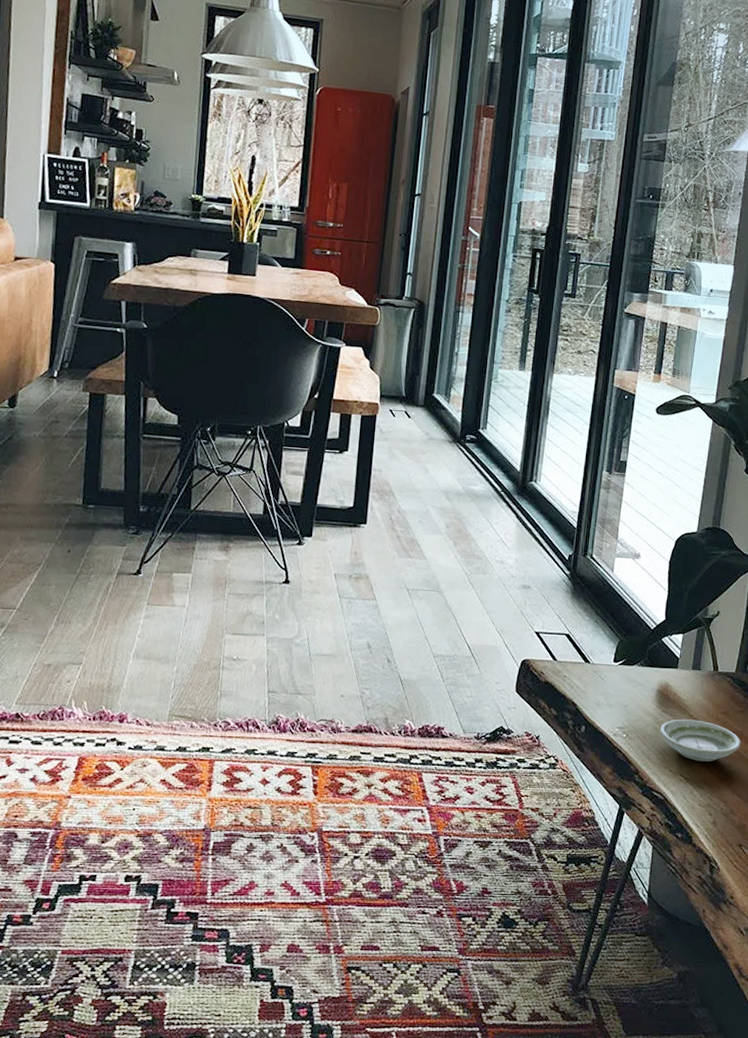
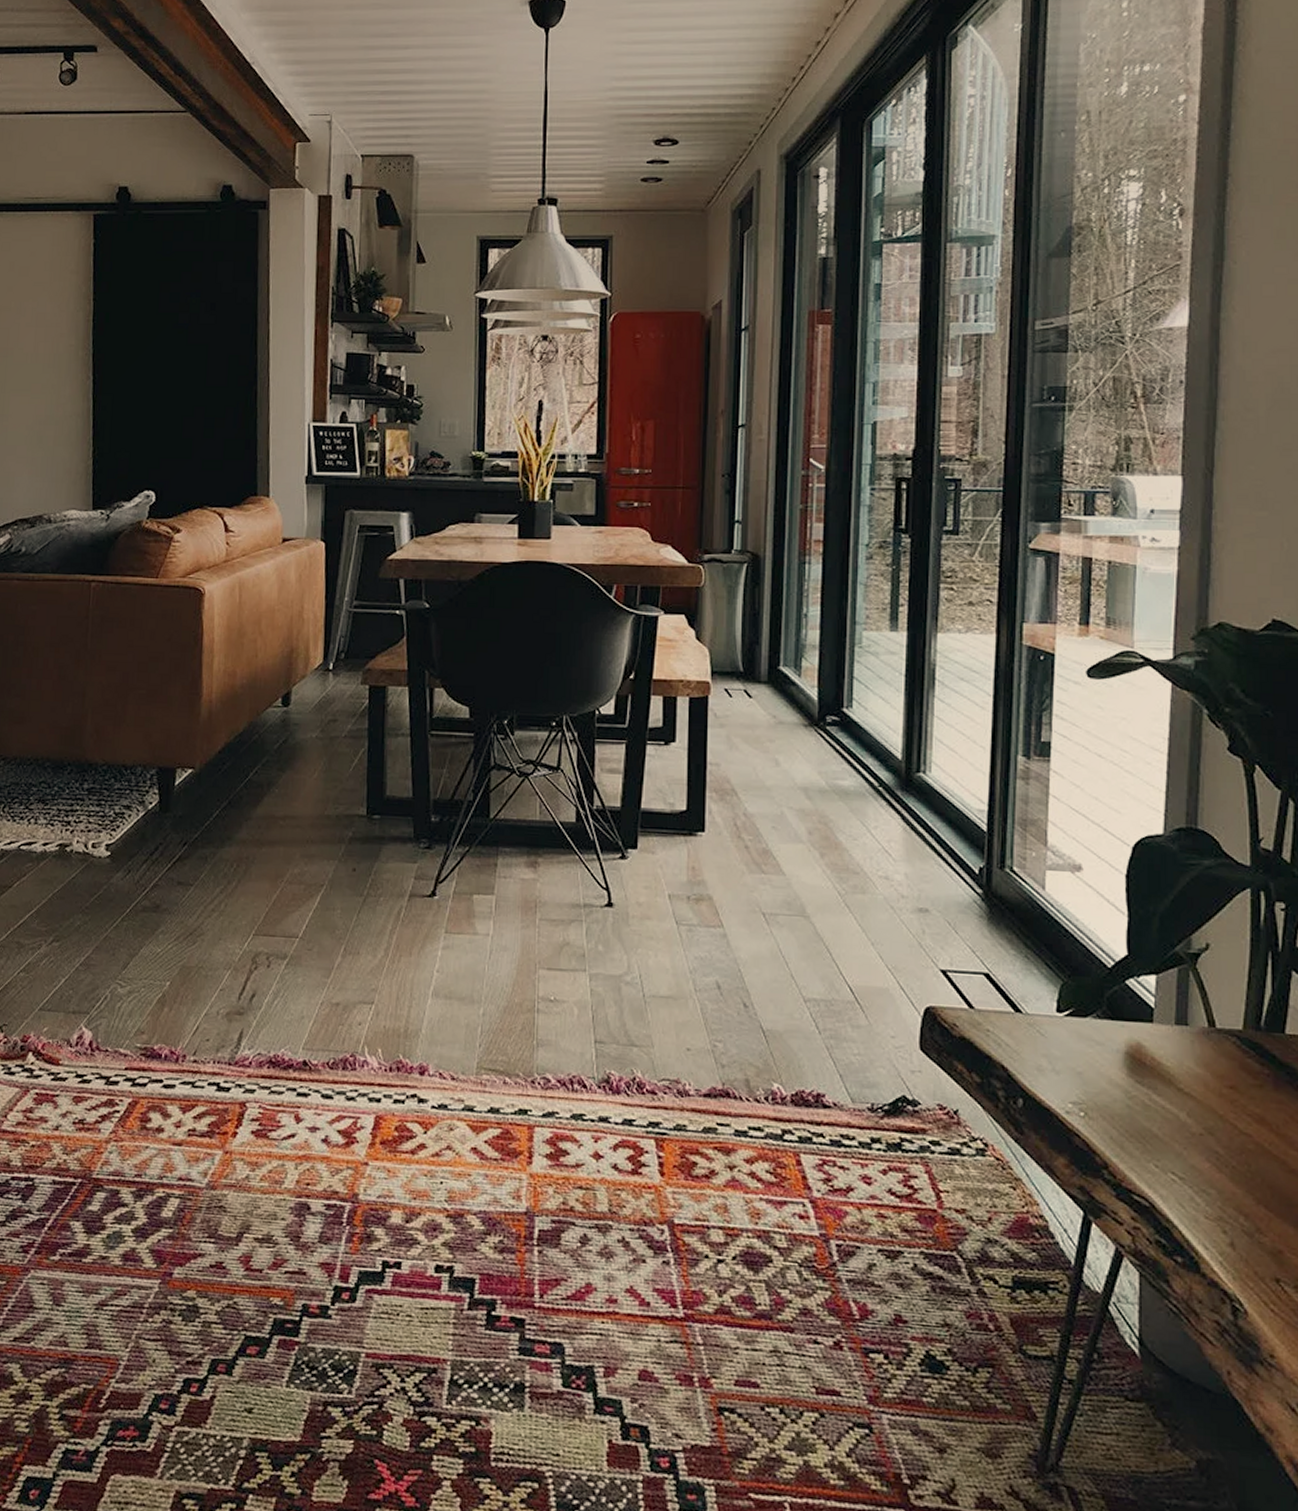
saucer: present [660,719,741,762] -> none [1135,1093,1263,1156]

